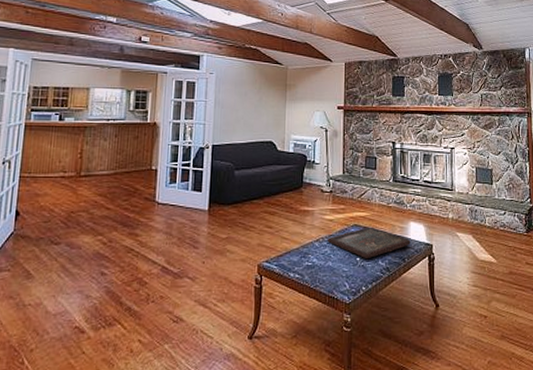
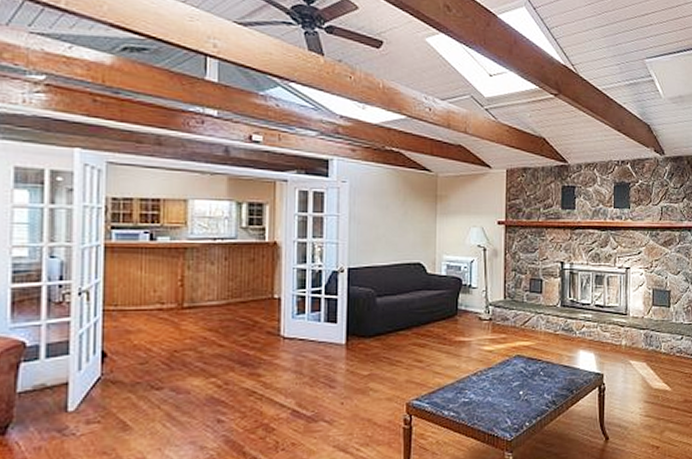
board game: present [327,227,411,258] -> none [486,357,580,392]

